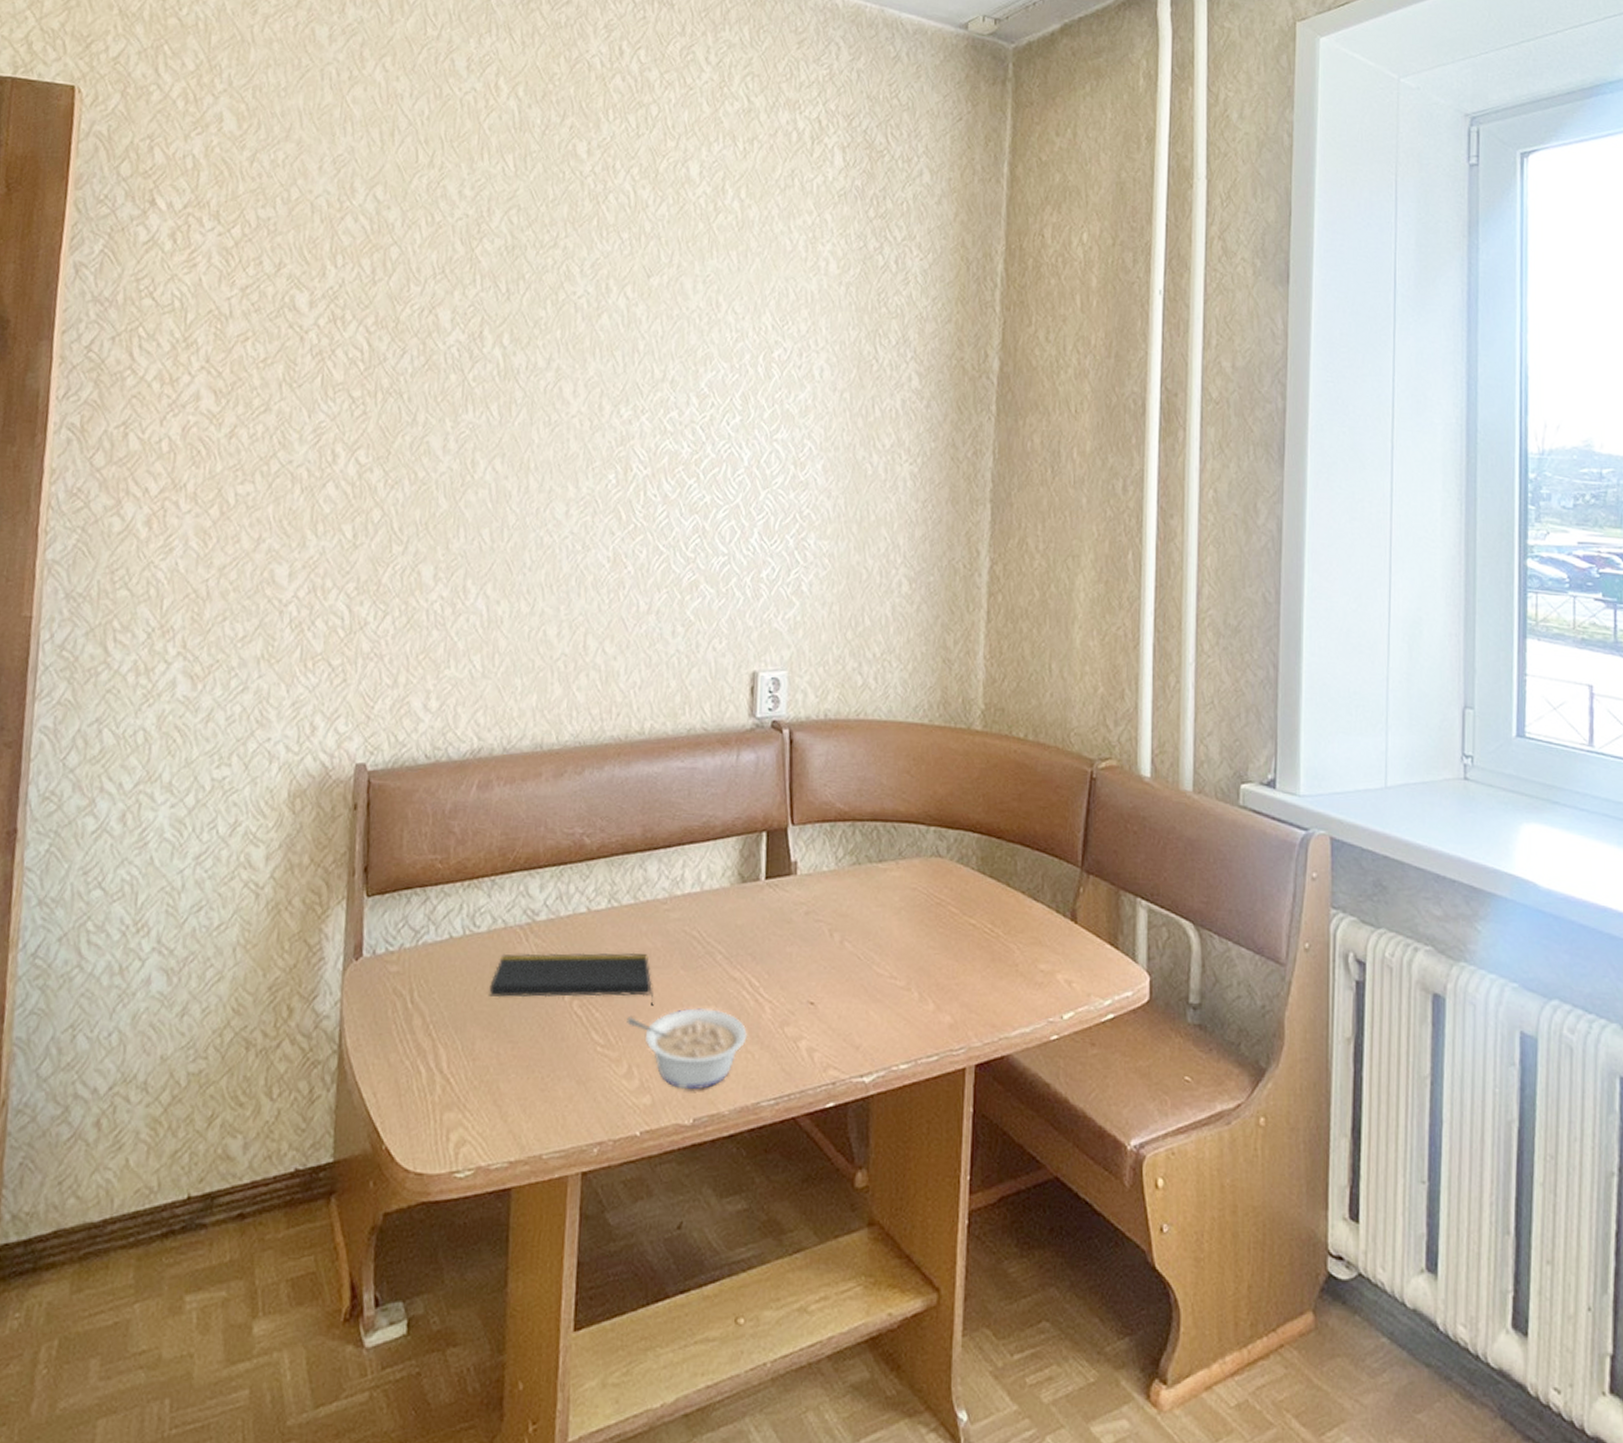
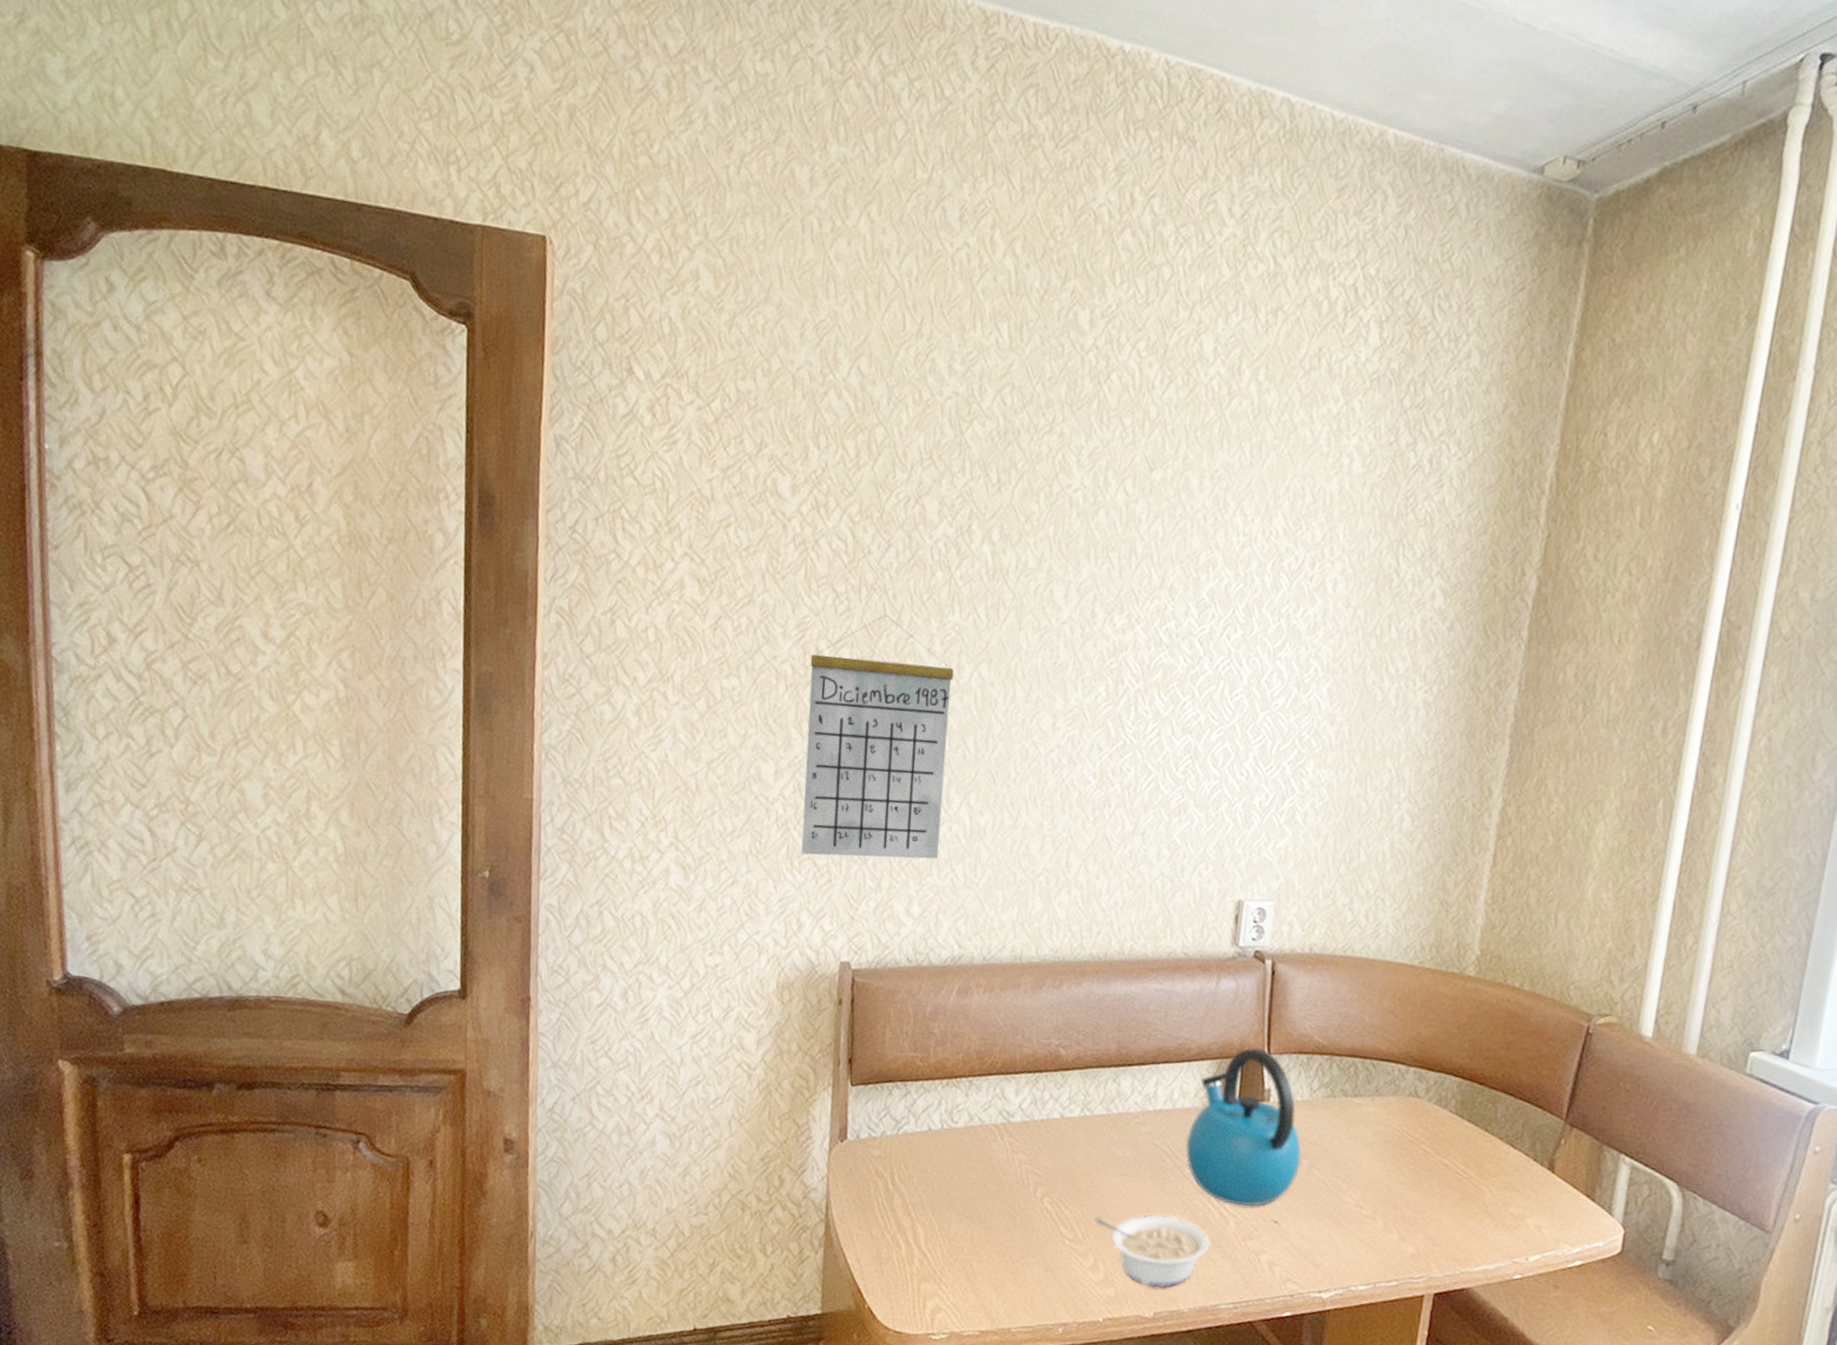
calendar: none [315,416,469,656] -> present [801,614,955,859]
notepad: present [489,952,654,1006] -> none [964,1148,1121,1209]
kettle: none [715,820,833,990] -> present [1185,1048,1302,1206]

